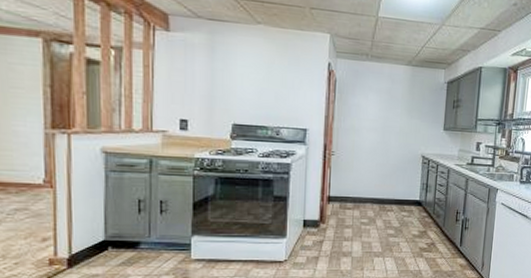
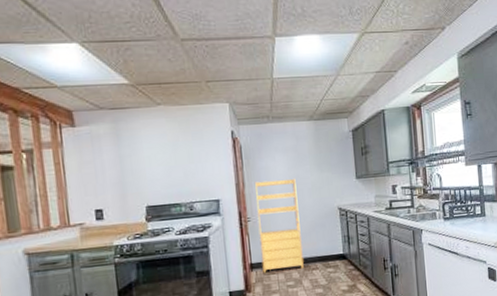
shelving unit: none [339,117,385,208] -> present [255,178,304,273]

